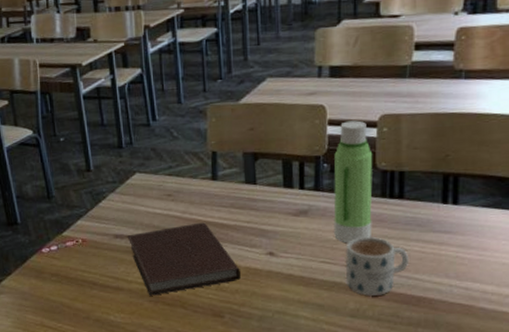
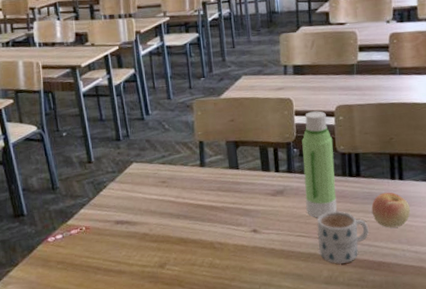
notebook: present [127,222,241,296] -> none [127,205,230,277]
apple: none [414,218,464,259] -> present [371,192,411,228]

